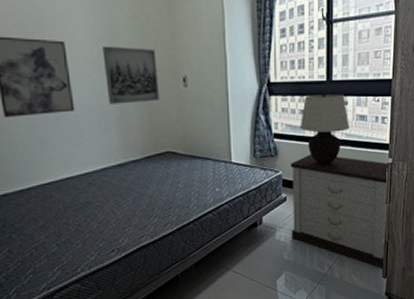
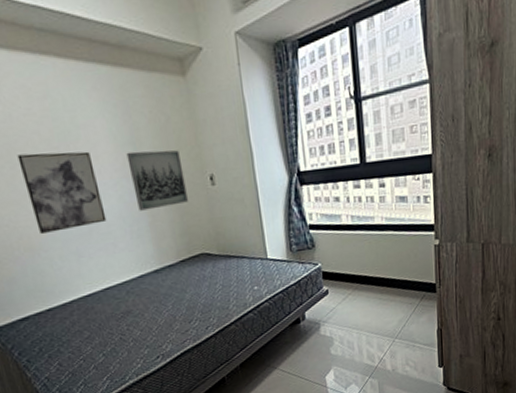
nightstand: present [290,154,388,269] -> none [329,242,441,358]
table lamp: present [299,94,350,166] -> none [335,176,389,254]

